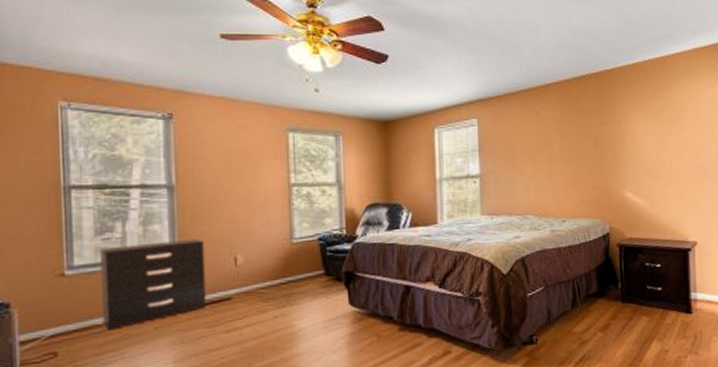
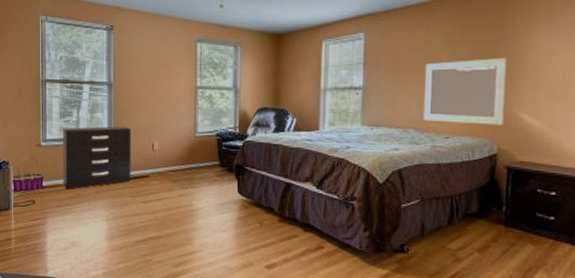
basket: none [14,291,72,348] -> present [10,155,45,194]
home mirror: none [538,141,613,206] -> present [423,58,508,126]

